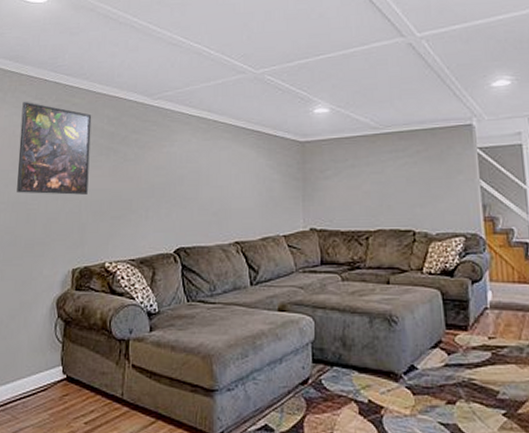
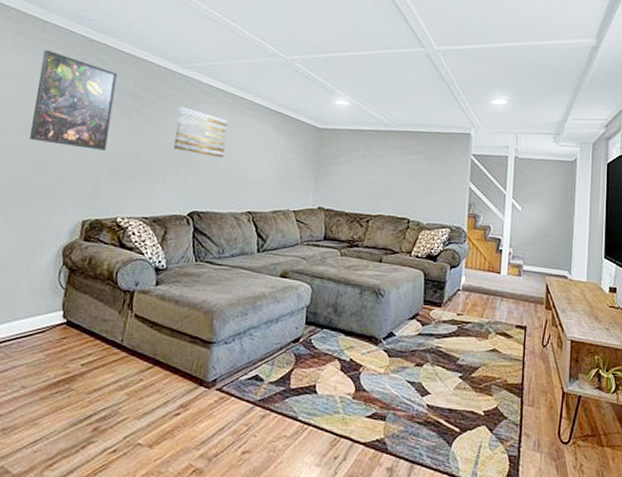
wall art: none [152,139,204,188] -> present [173,106,228,158]

